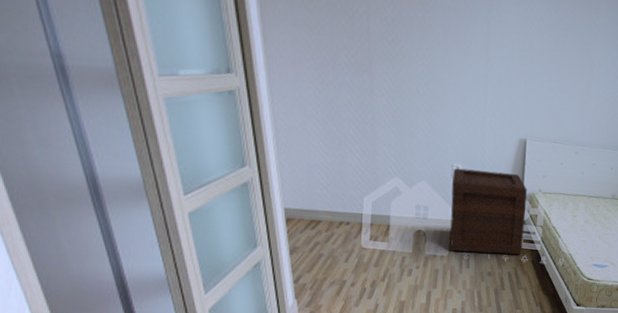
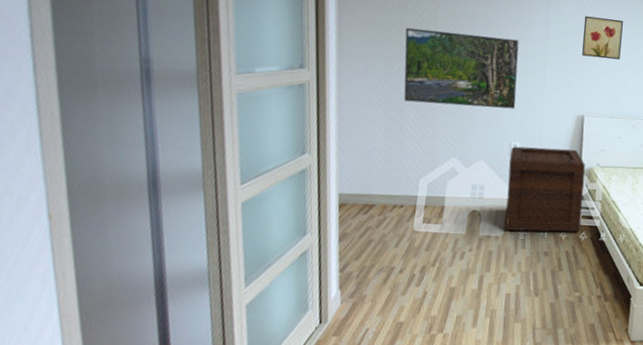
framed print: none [335,31,459,129] -> present [403,27,519,109]
wall art: none [525,27,569,80] -> present [582,15,623,60]

